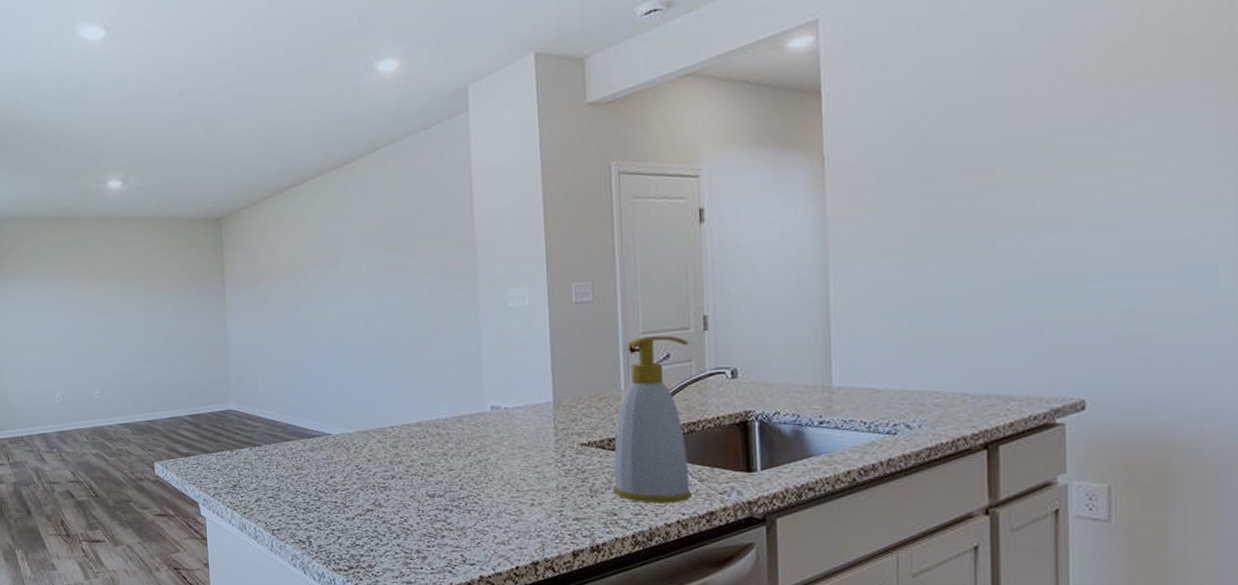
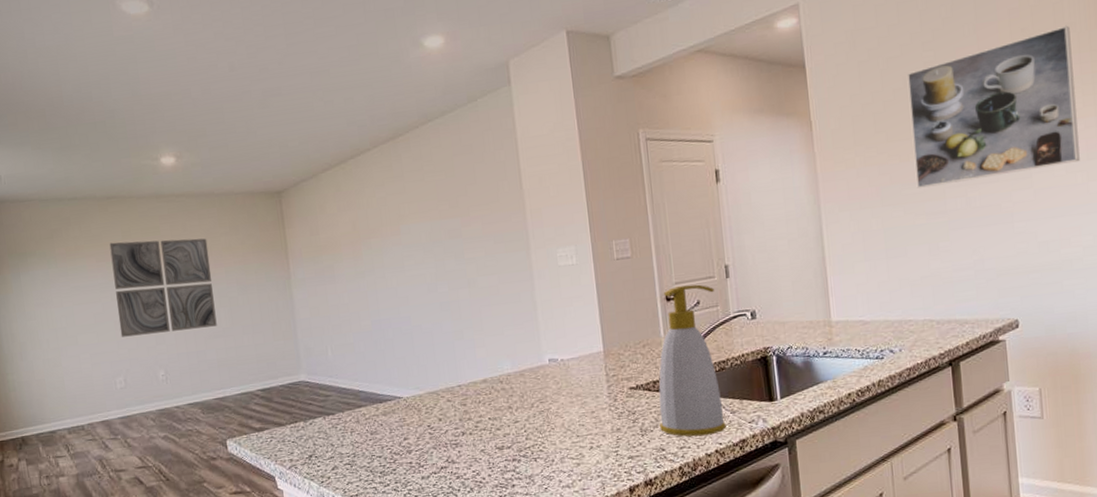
wall art: none [56,262,152,355] -> present [109,238,217,337]
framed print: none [954,41,1192,237] -> present [906,25,1080,188]

